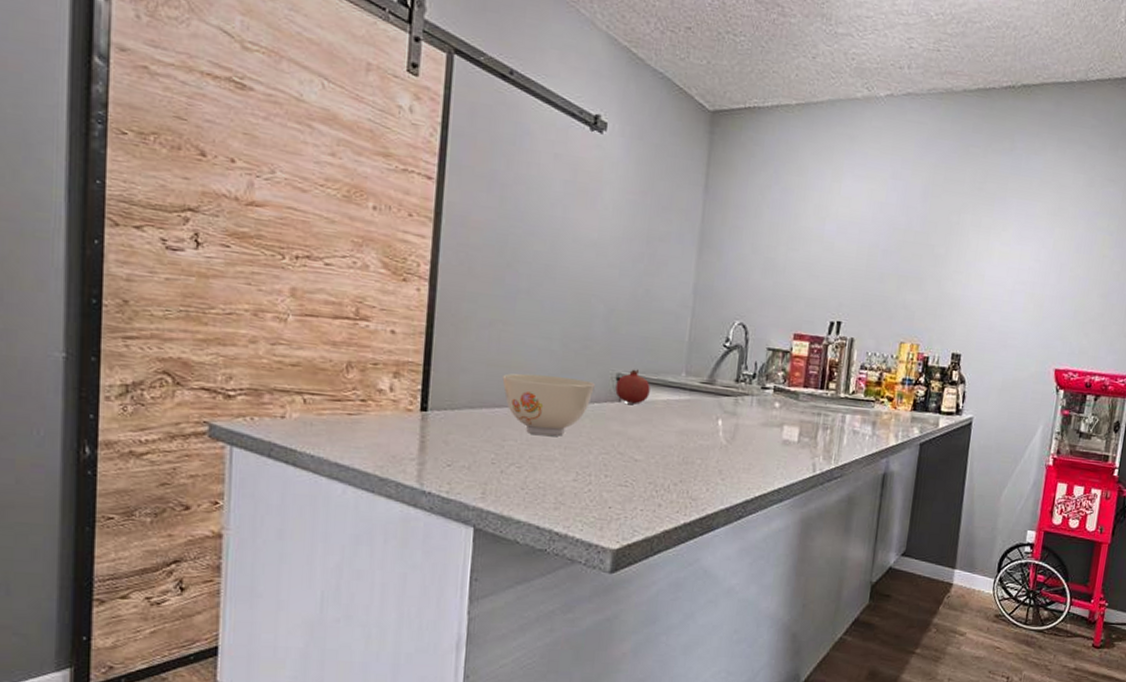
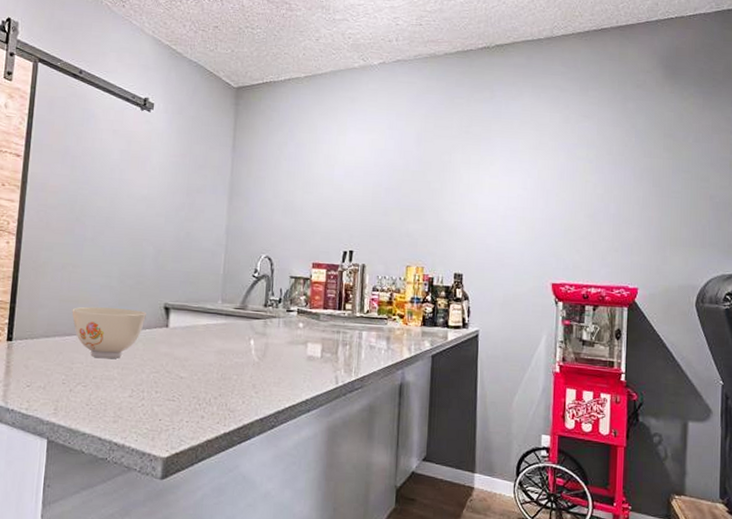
fruit: present [615,369,650,404] -> none [163,299,192,329]

